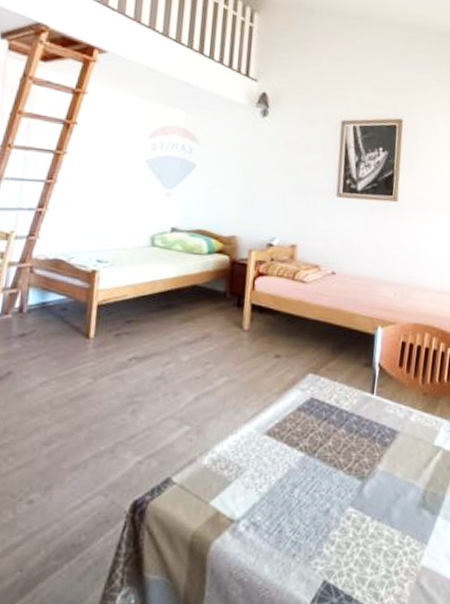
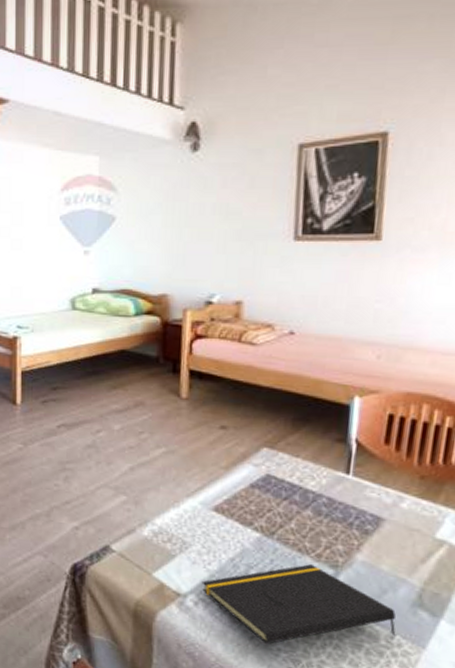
notepad: none [253,478,406,560] -> present [201,564,396,644]

